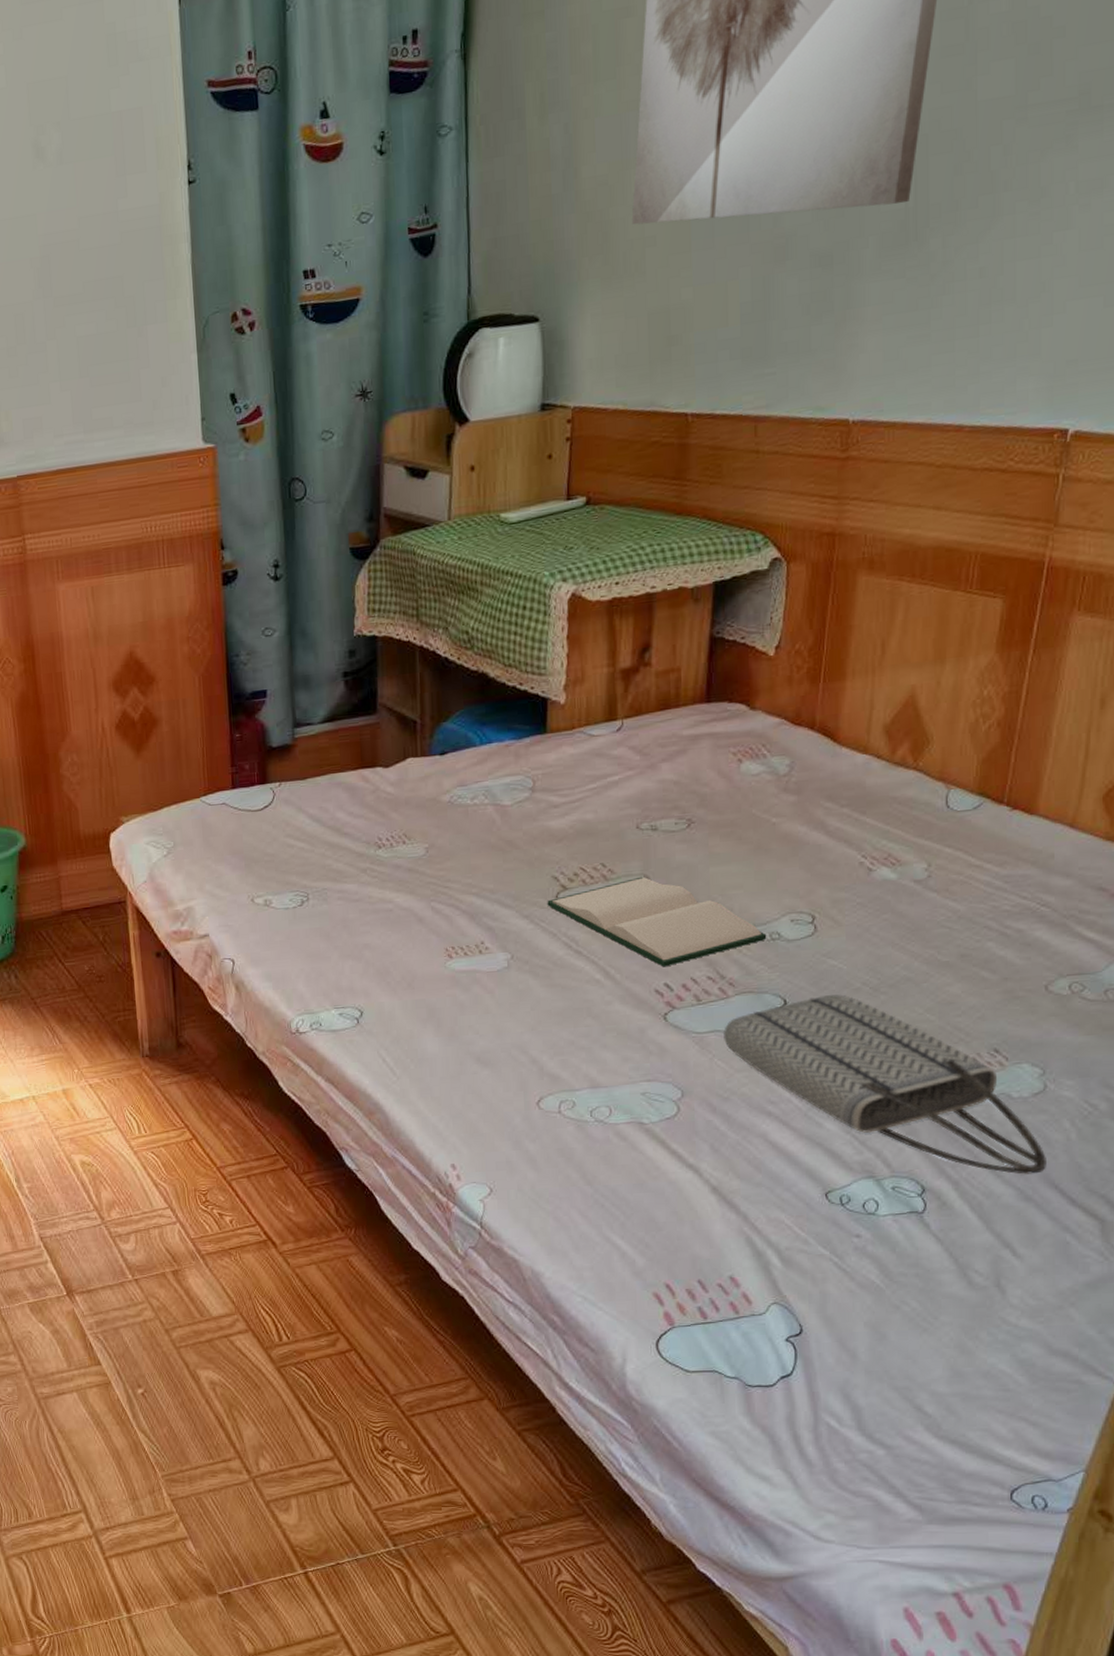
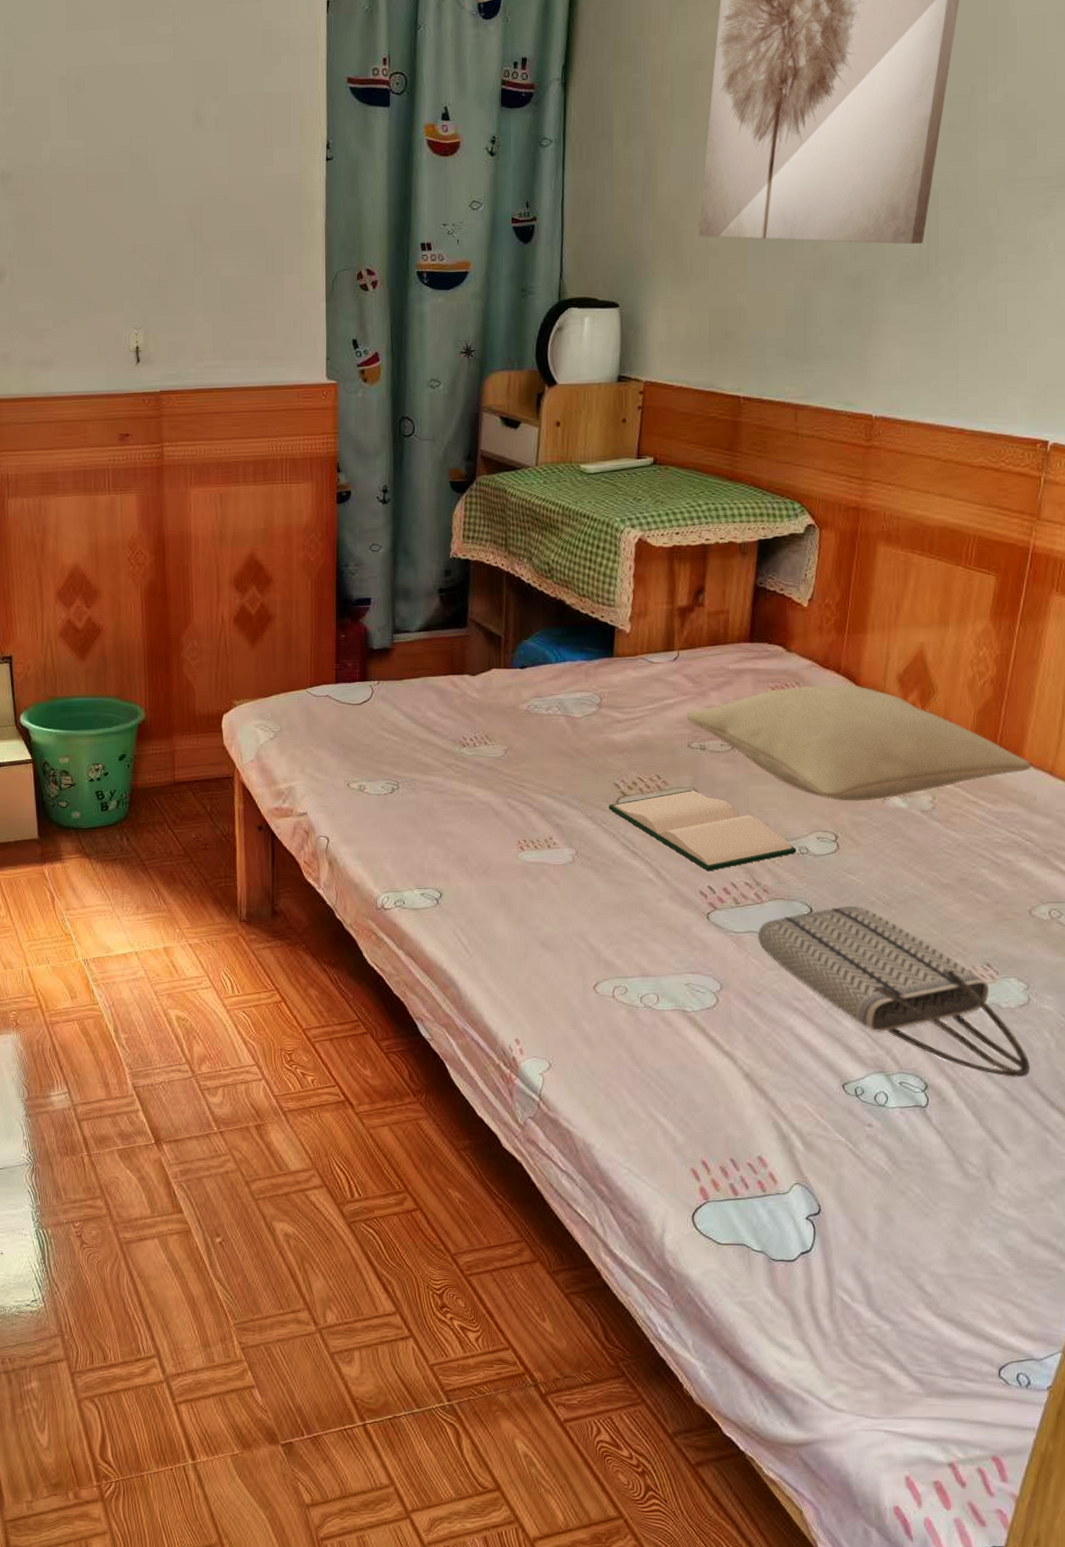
pillow: none [634,742,1048,877] -> present [686,685,1032,801]

